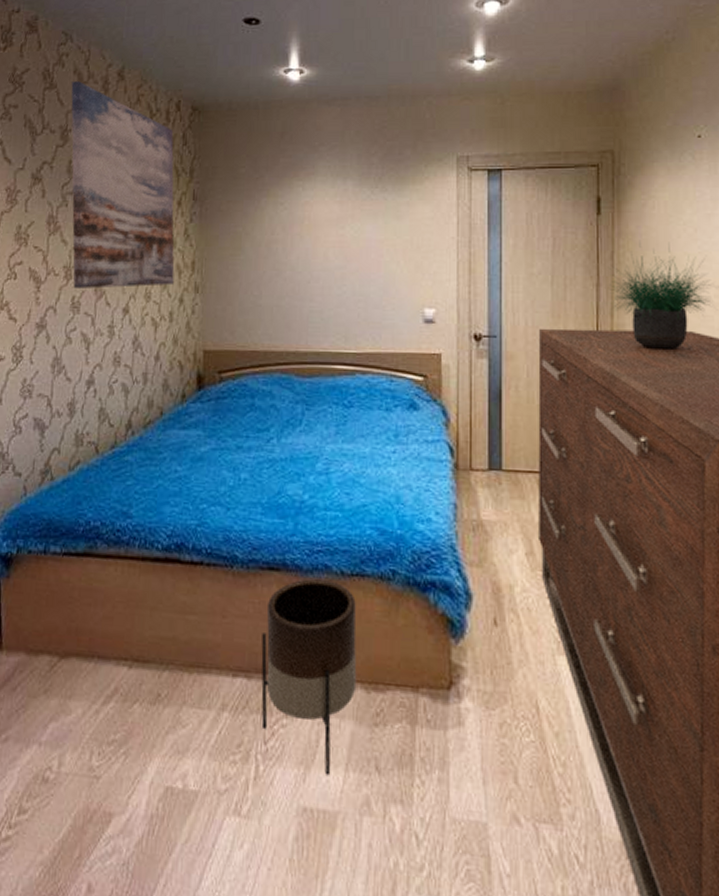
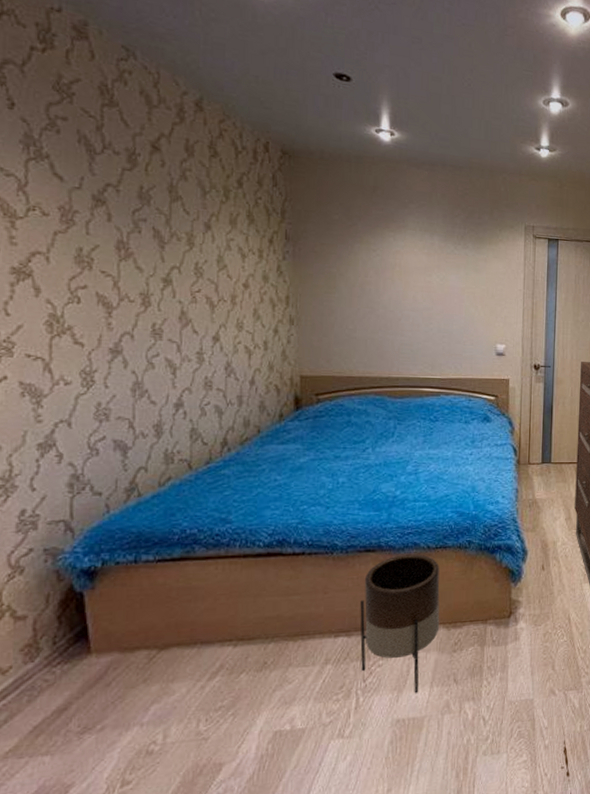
wall art: present [71,81,175,289] -> none [137,103,268,317]

